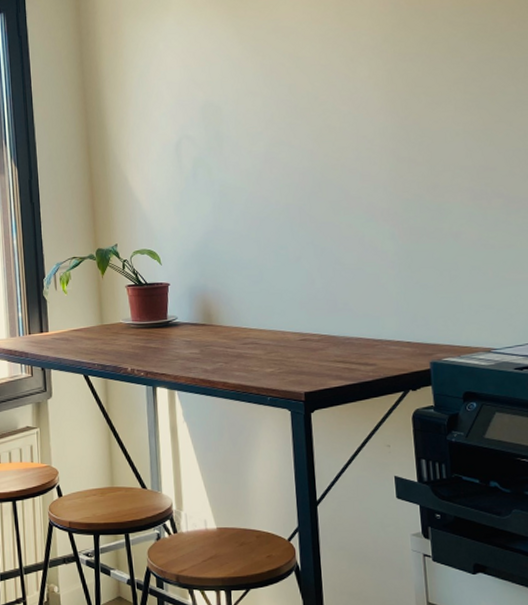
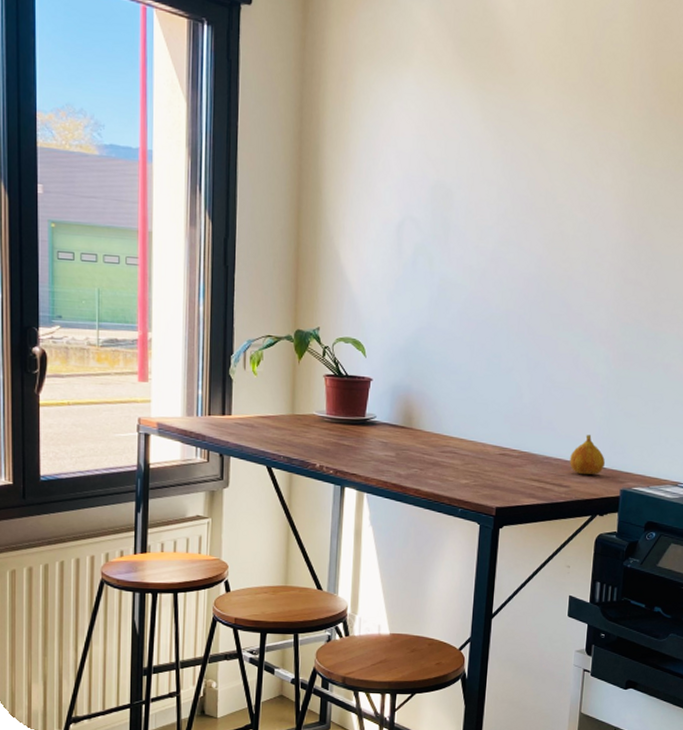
fruit: none [371,311,409,352] -> present [570,435,605,475]

